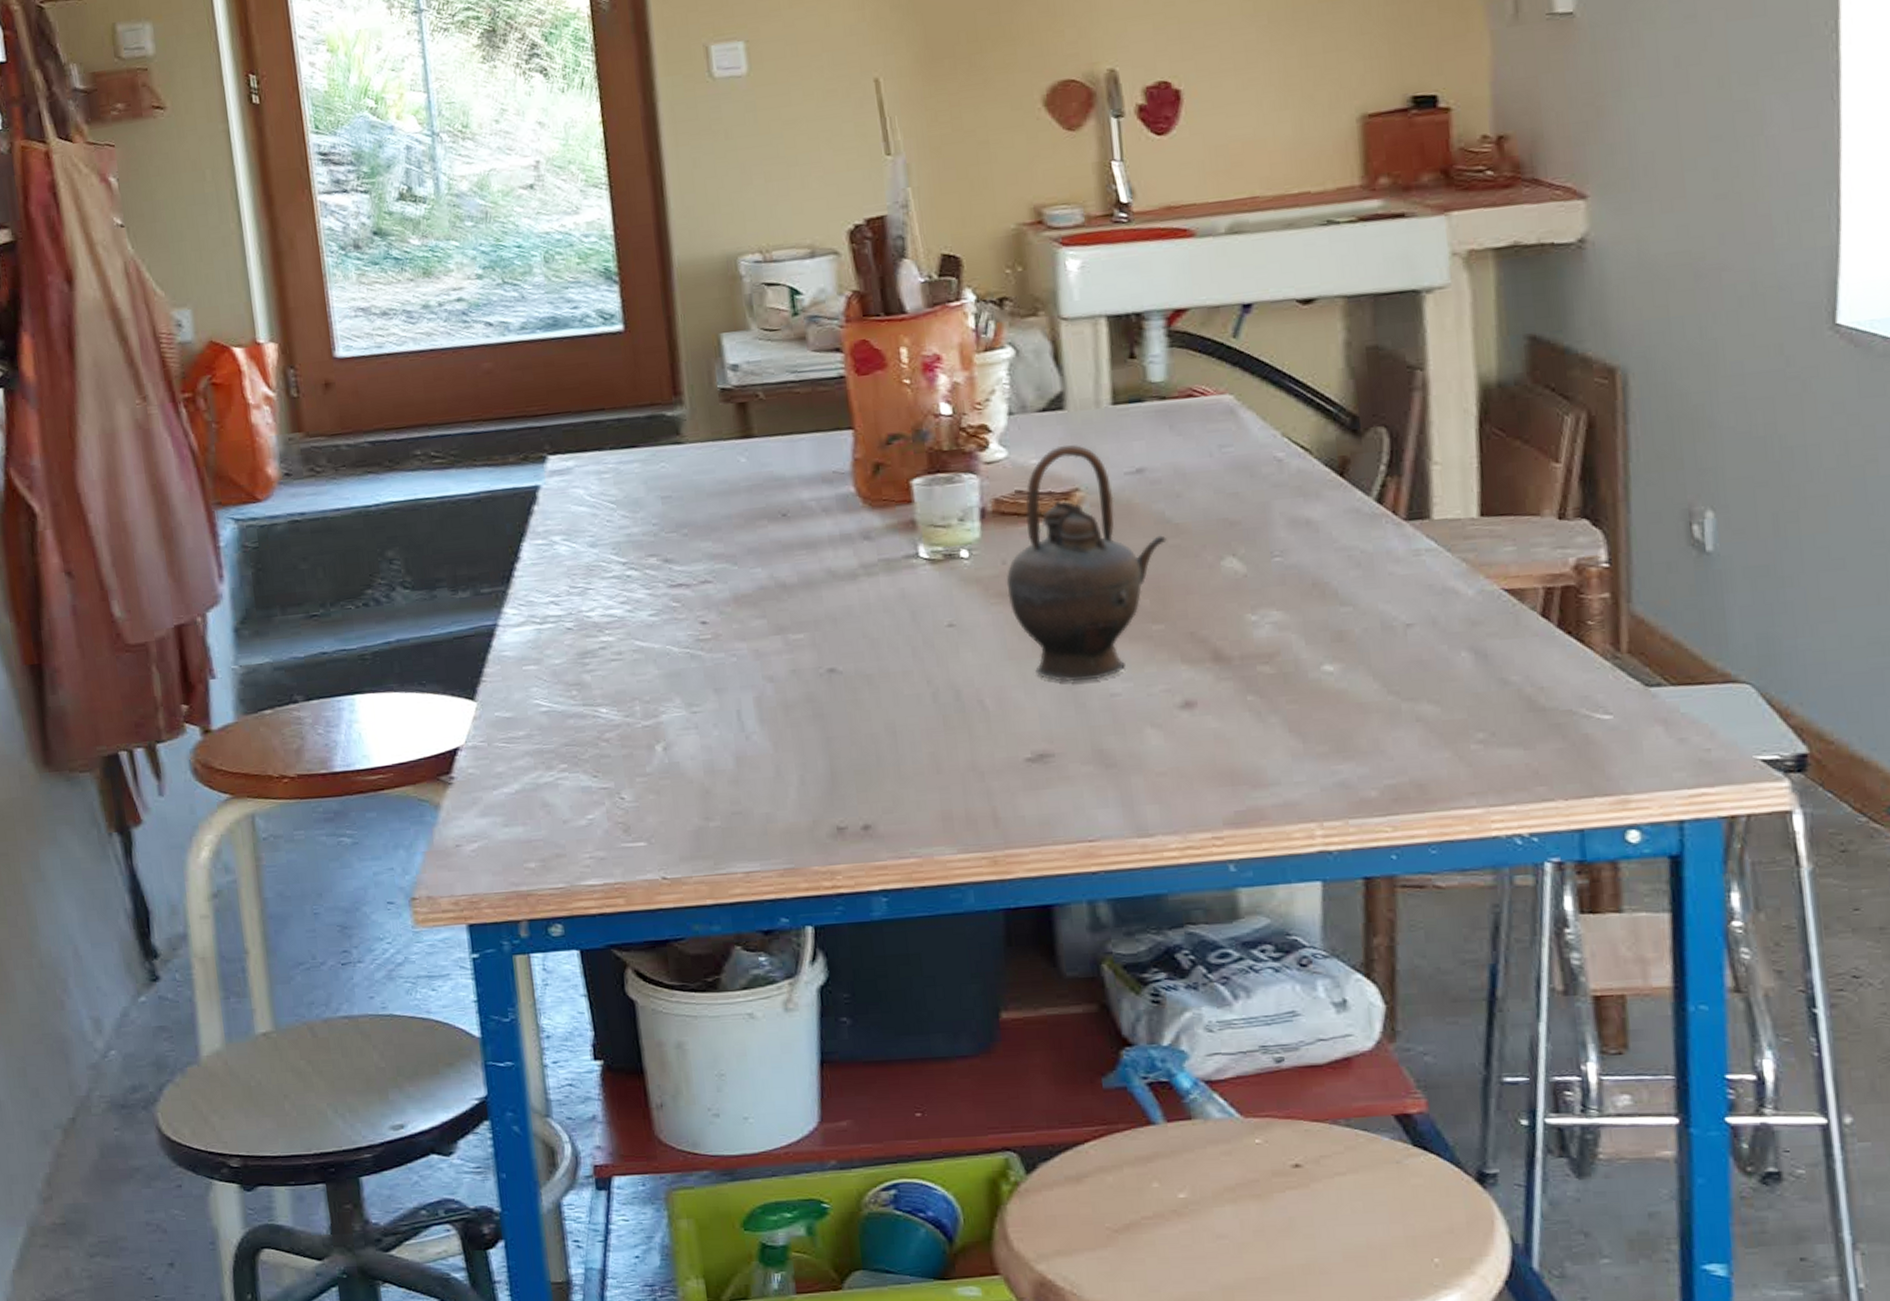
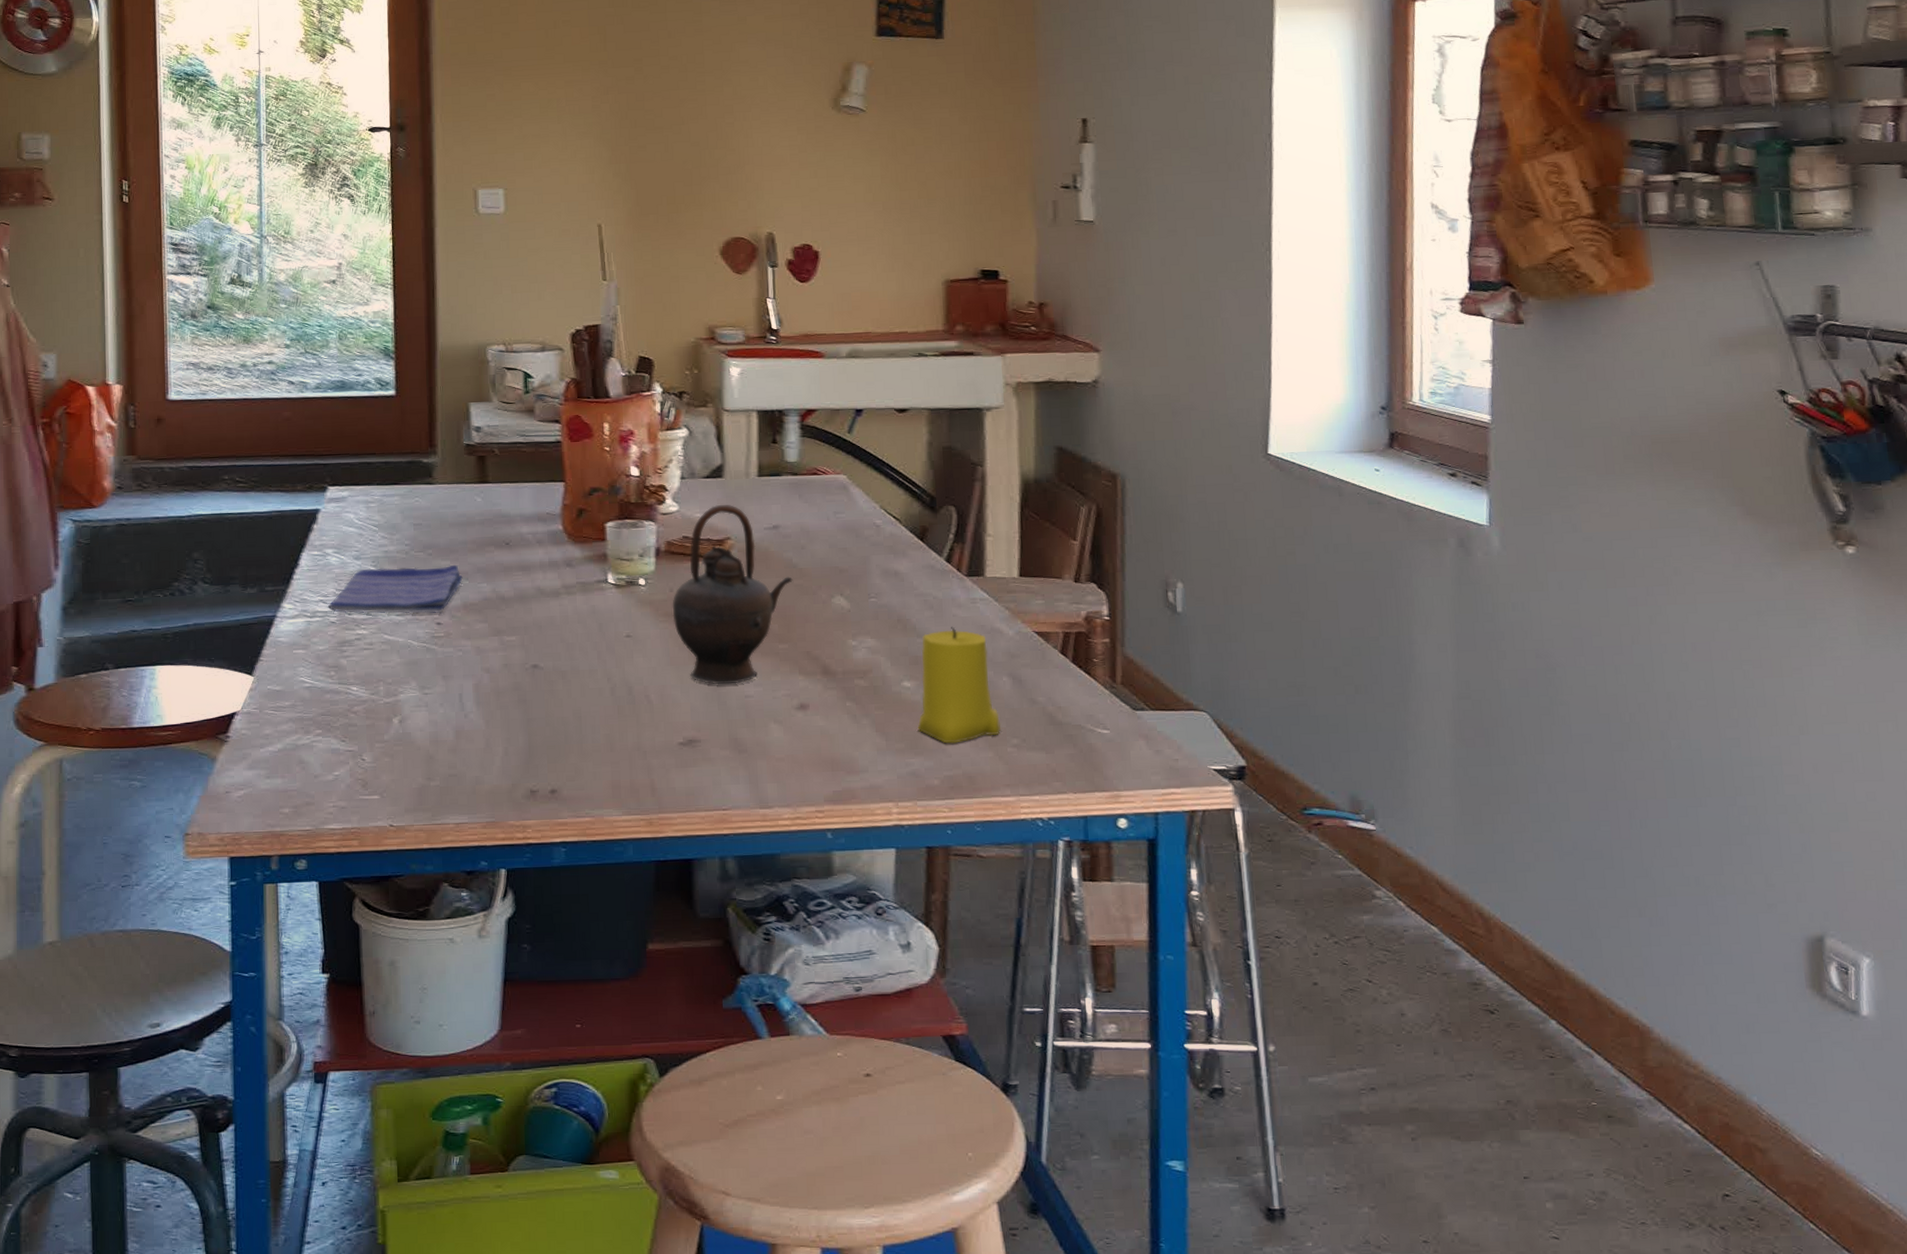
dish towel: none [562,546,730,617] -> present [328,564,463,614]
candle: none [1345,588,1460,743] -> present [917,626,1001,744]

